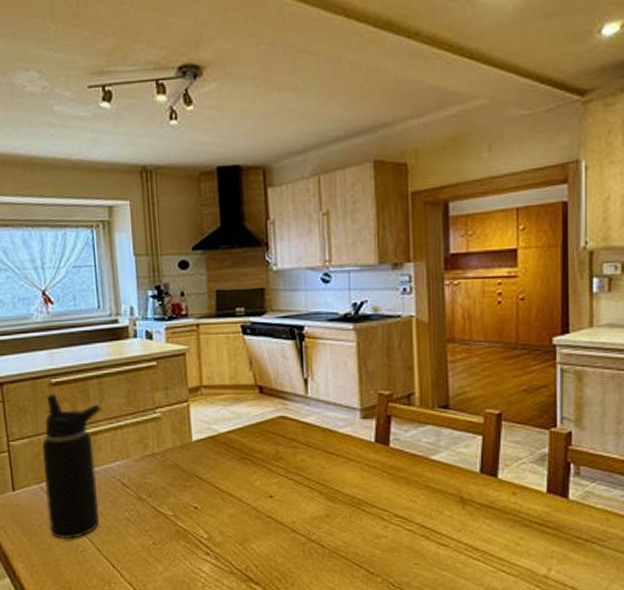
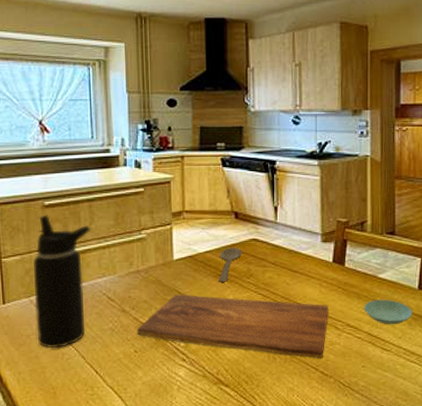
cutting board: none [154,479,372,554] -> present [136,294,329,359]
wooden spoon: none [243,427,269,466] -> present [219,248,242,282]
saucer: none [414,485,474,516] -> present [364,299,413,325]

